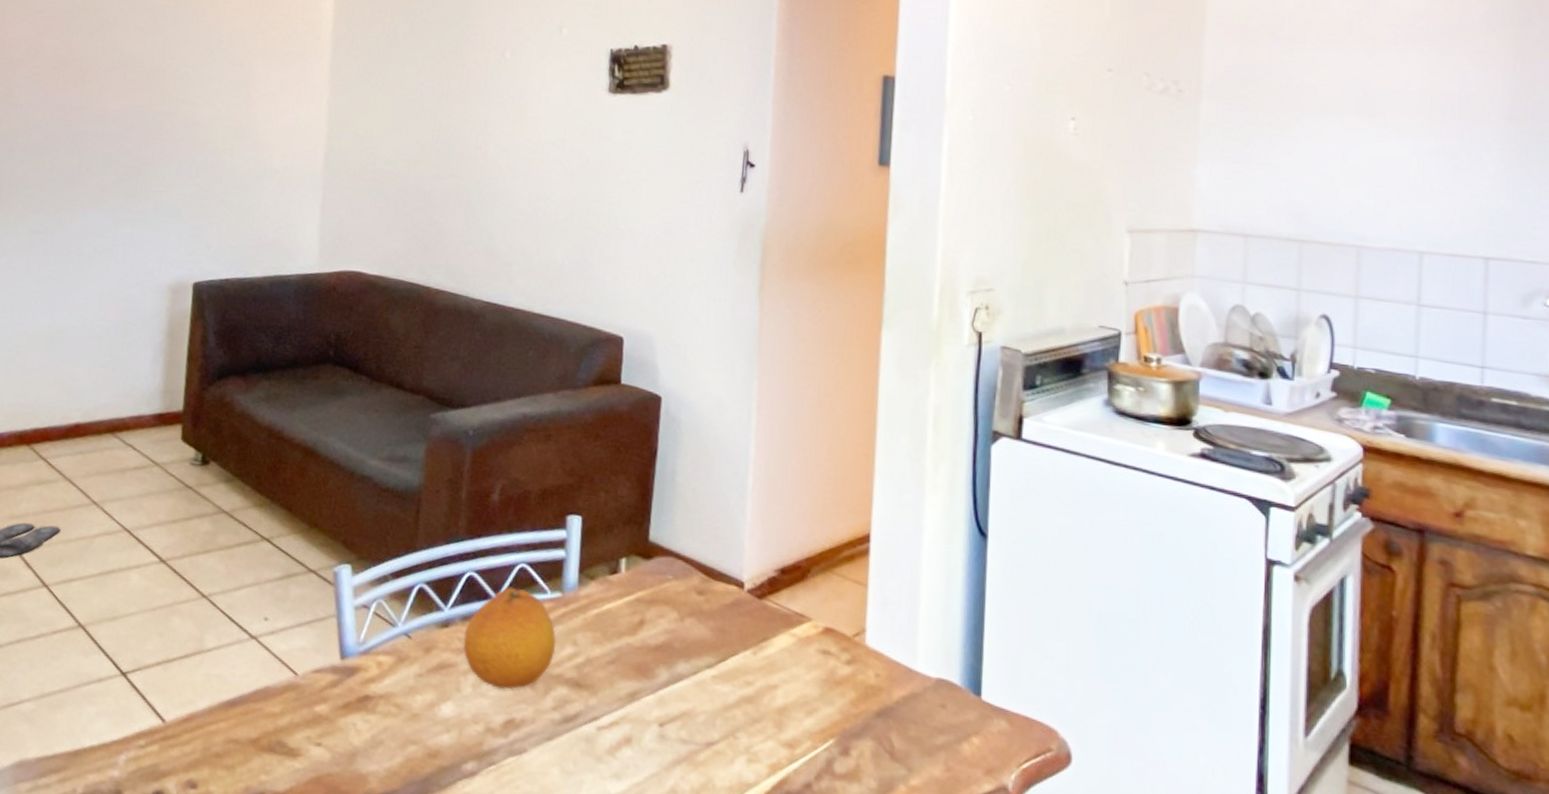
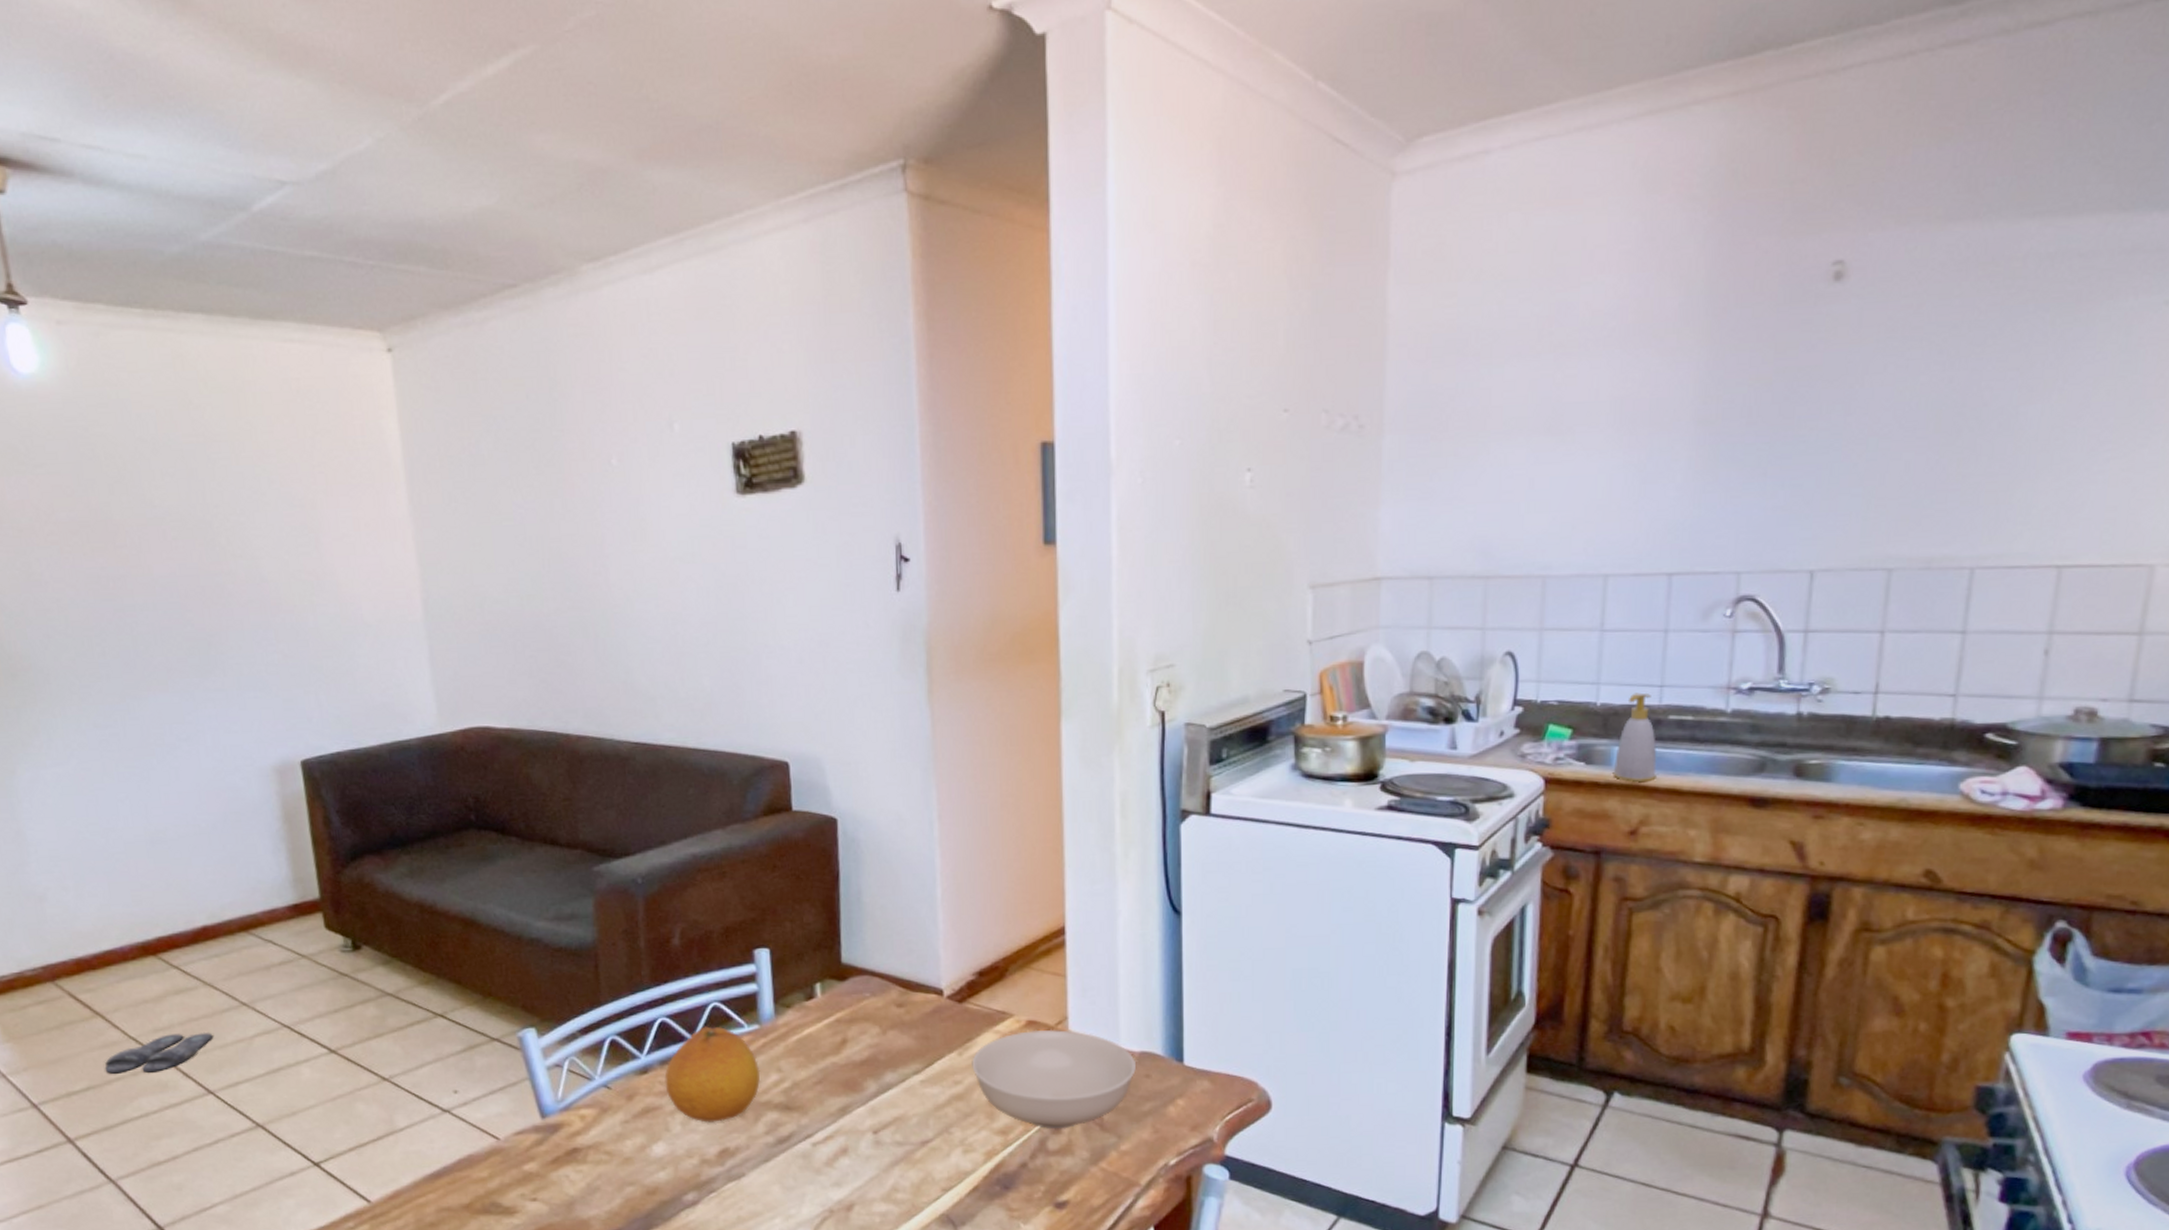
bowl: none [765,638,932,752] -> present [972,1029,1136,1129]
soap bottle: none [1434,370,1481,465] -> present [1612,692,1657,784]

